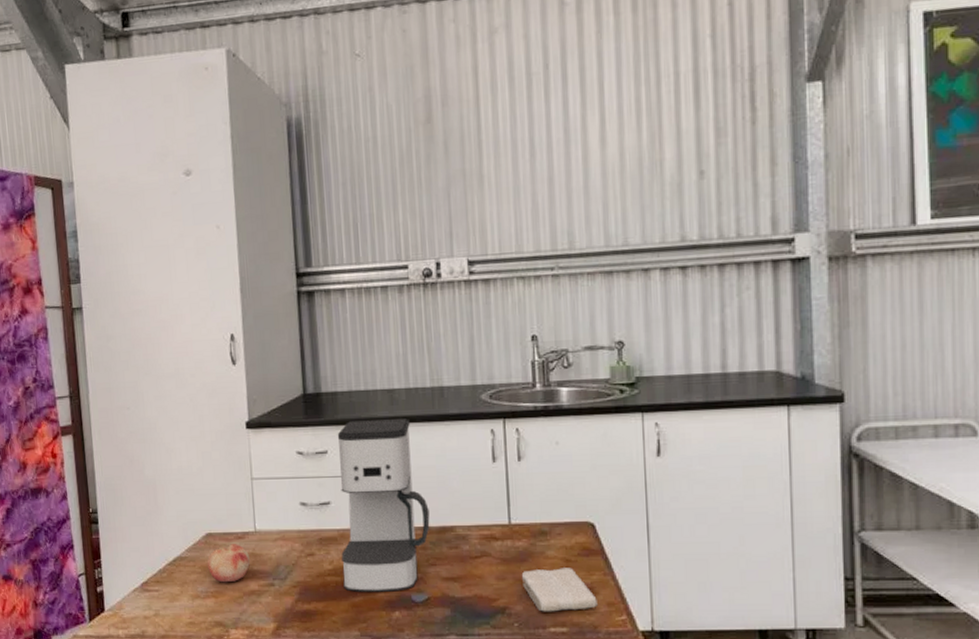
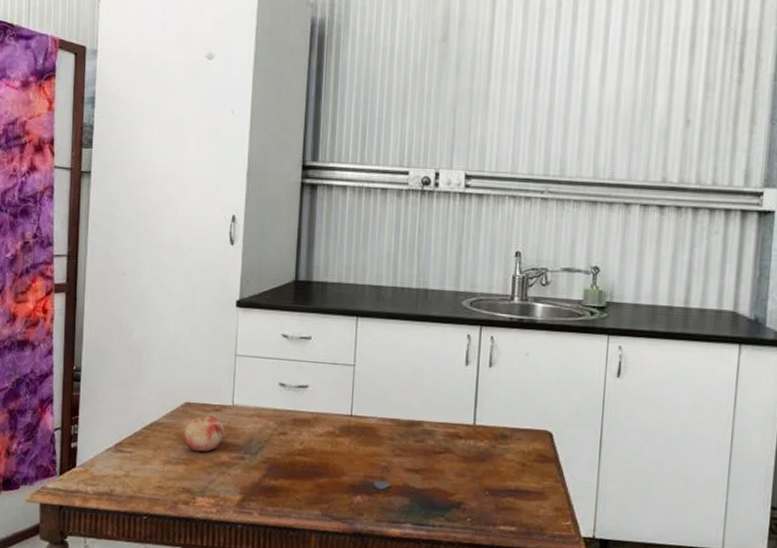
coffee maker: present [337,419,430,593] -> none [311,311,401,477]
washcloth: present [521,568,597,612] -> none [479,470,546,512]

